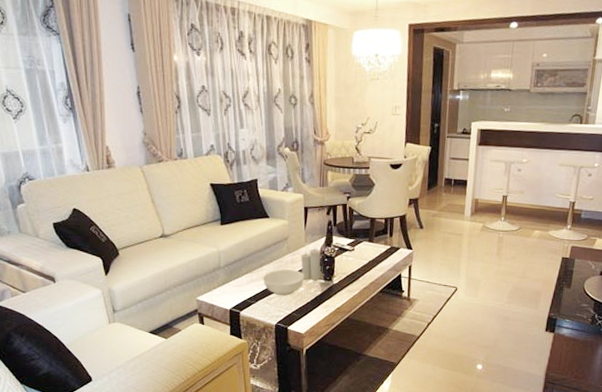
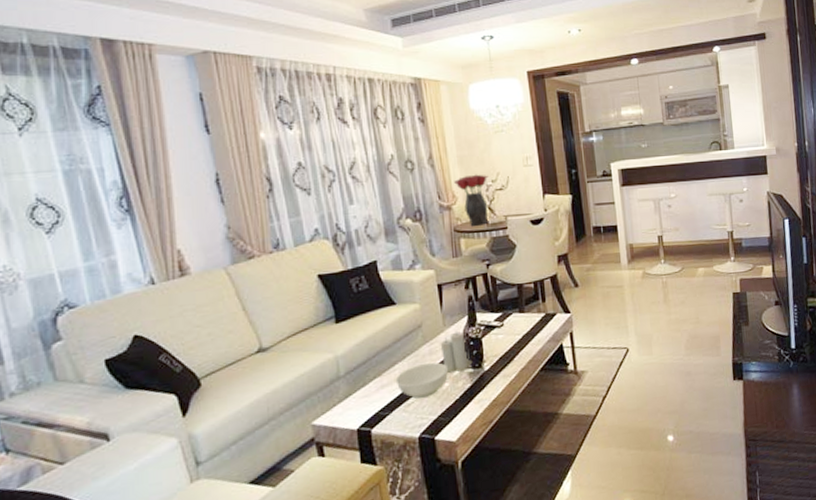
bouquet: none [329,116,360,162] -> present [454,174,489,226]

